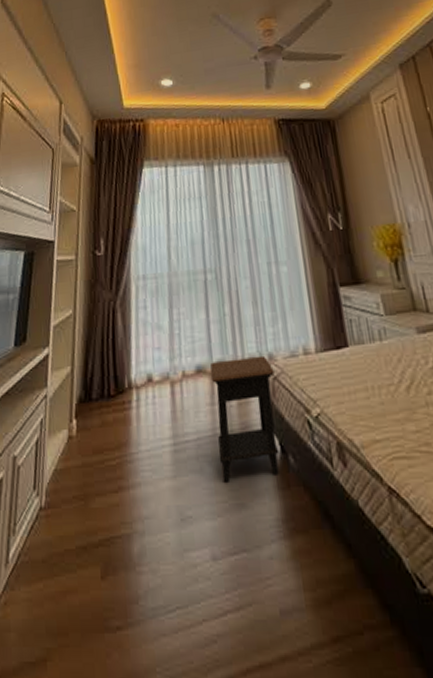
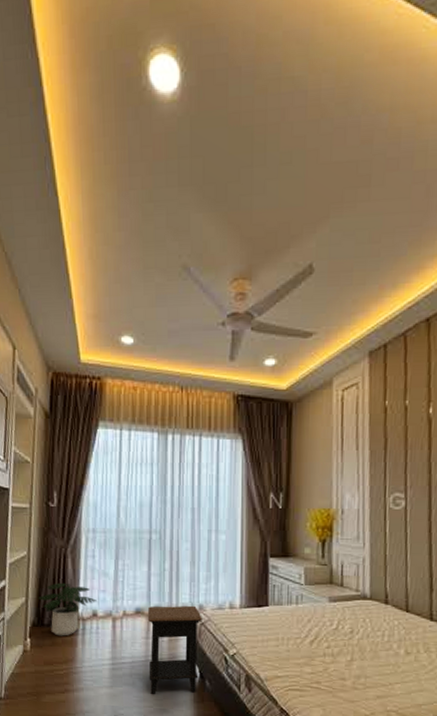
potted plant: none [85,343,151,413] -> present [38,582,97,636]

